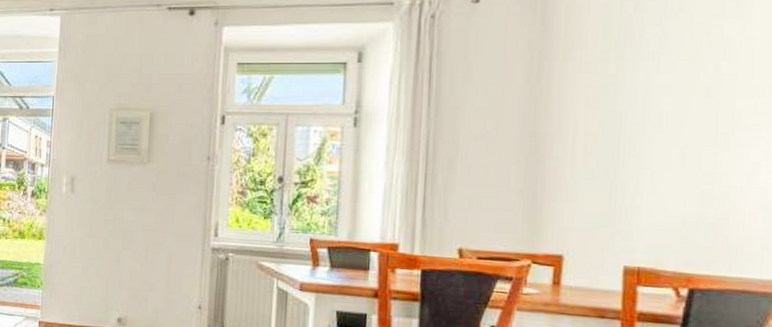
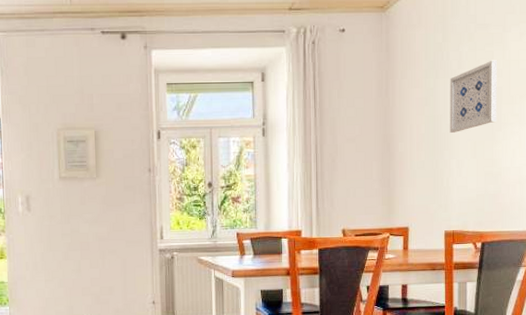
wall art: none [640,36,730,134] -> present [450,60,497,133]

